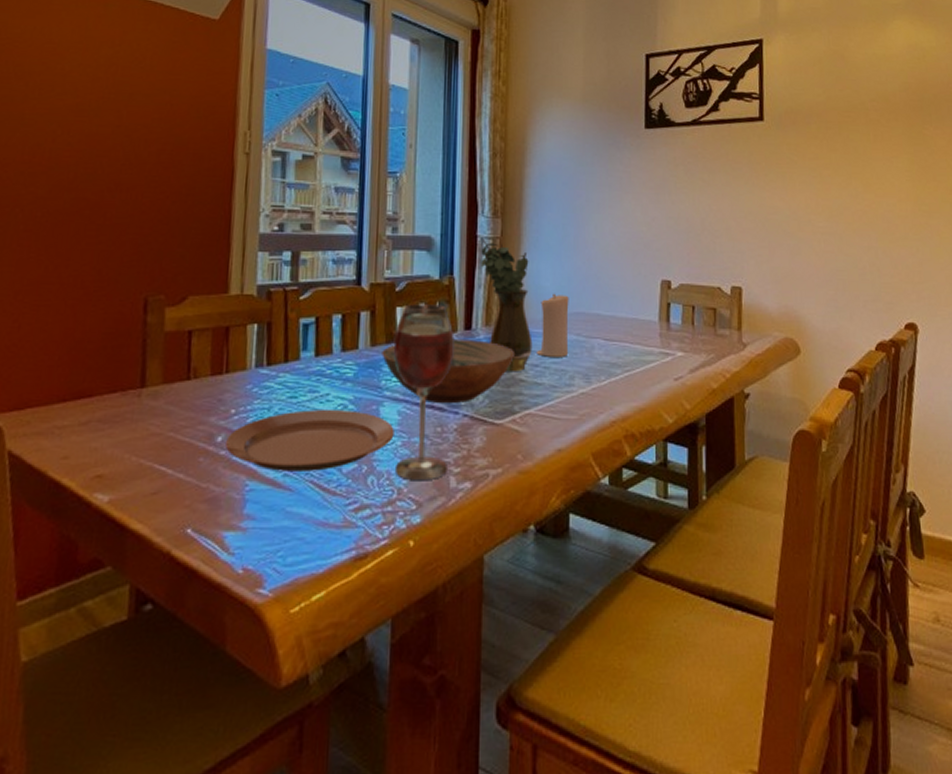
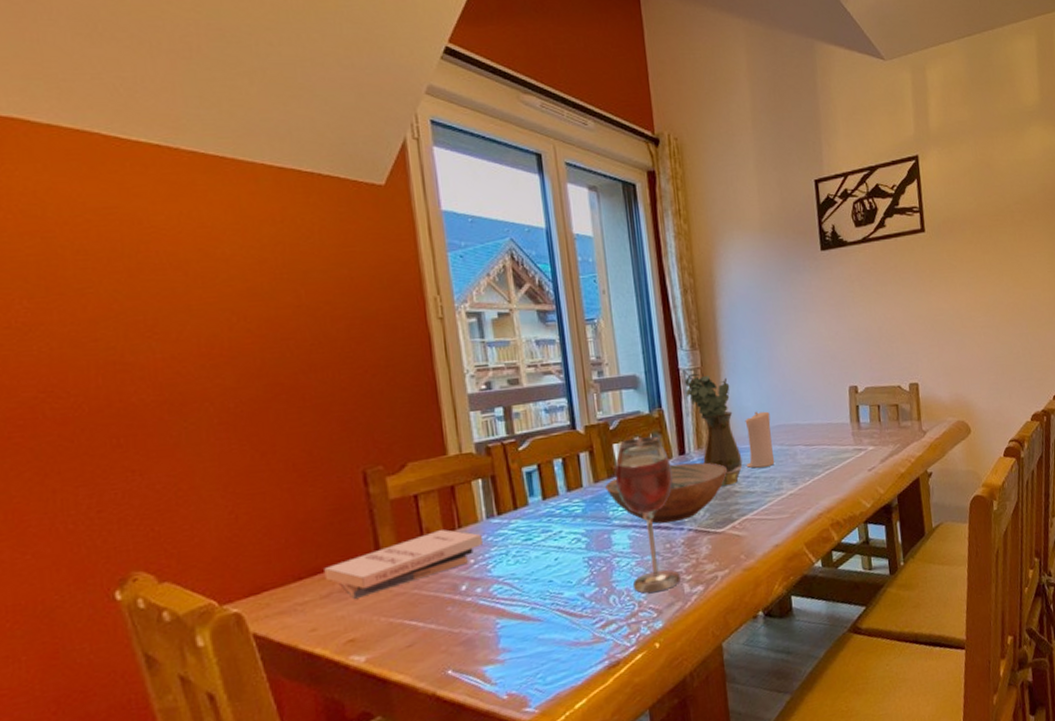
books: none [87,372,247,431] -> present [324,529,483,599]
plate: present [226,410,394,471] -> none [470,542,628,607]

